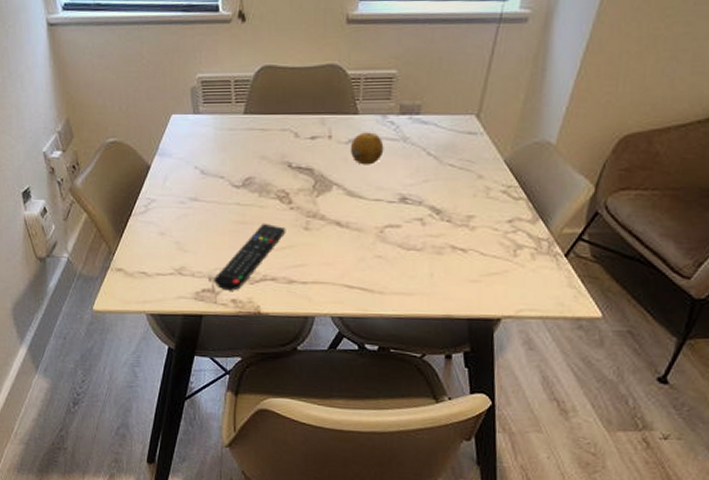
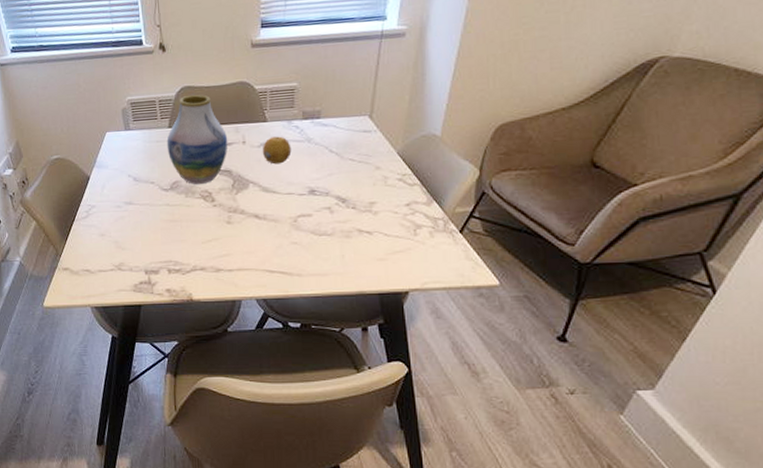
remote control: present [214,223,286,291] -> none [150,220,211,282]
vase: none [241,77,312,182] -> present [166,95,228,184]

